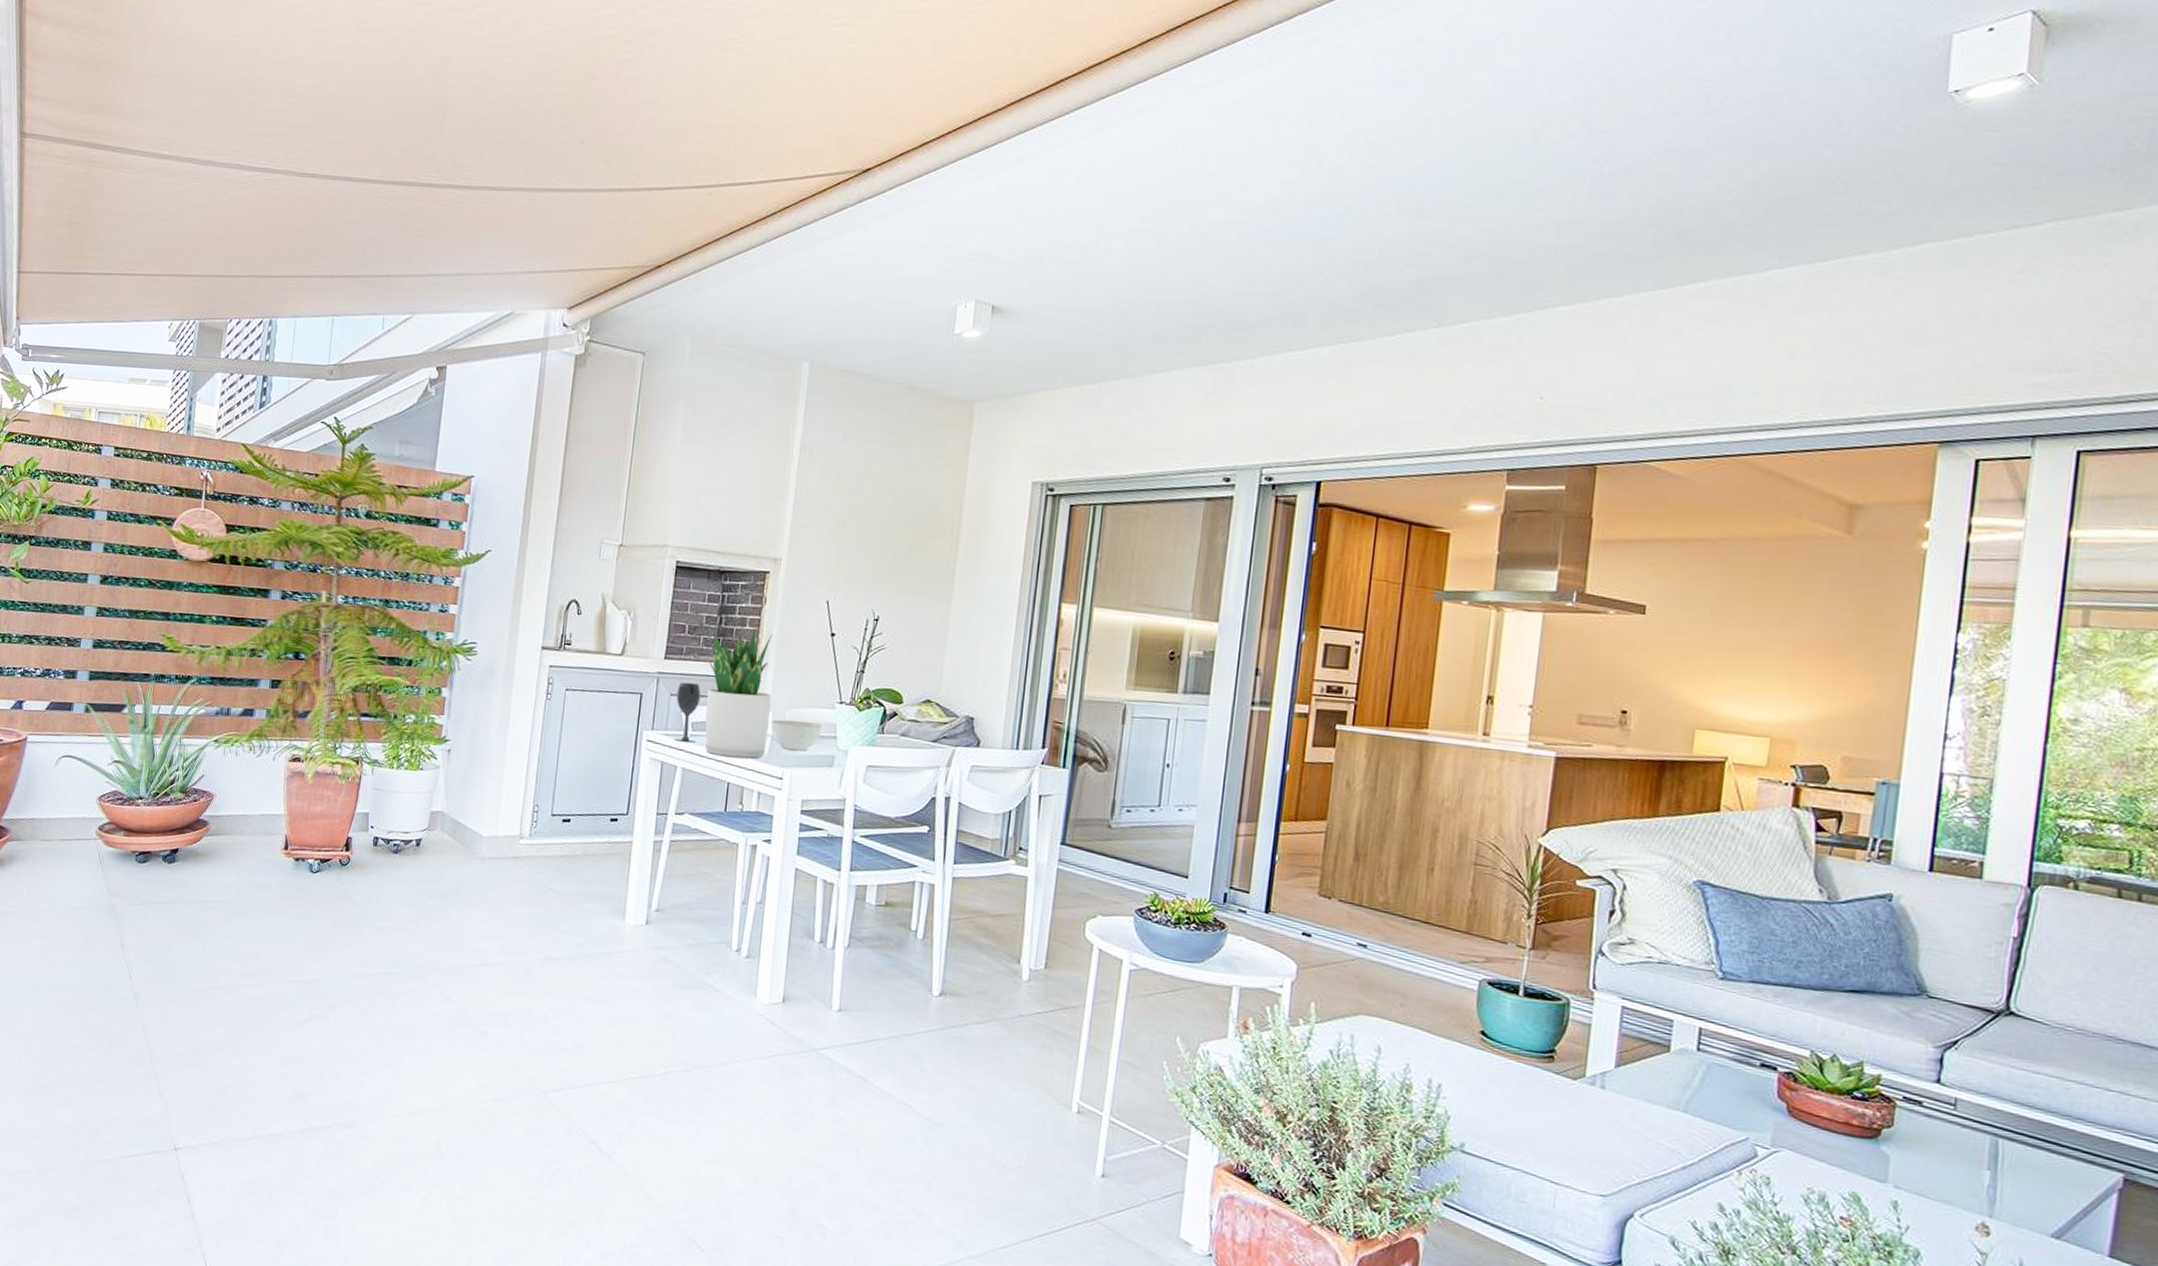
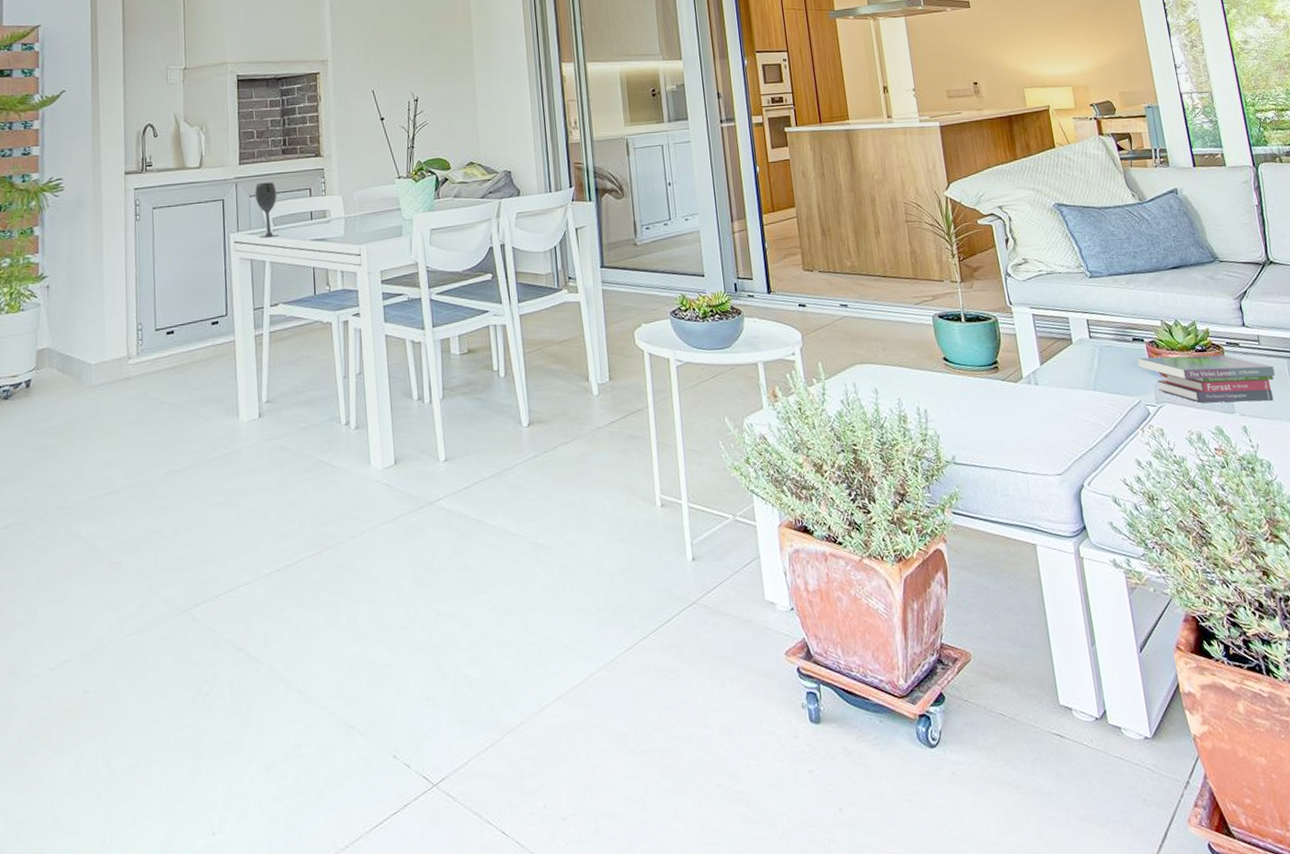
planter: present [705,629,773,759] -> none [277,125,342,245]
bowl: present [771,719,823,752] -> none [342,199,387,228]
books: none [1758,1087,1967,1180] -> present [1137,354,1275,403]

